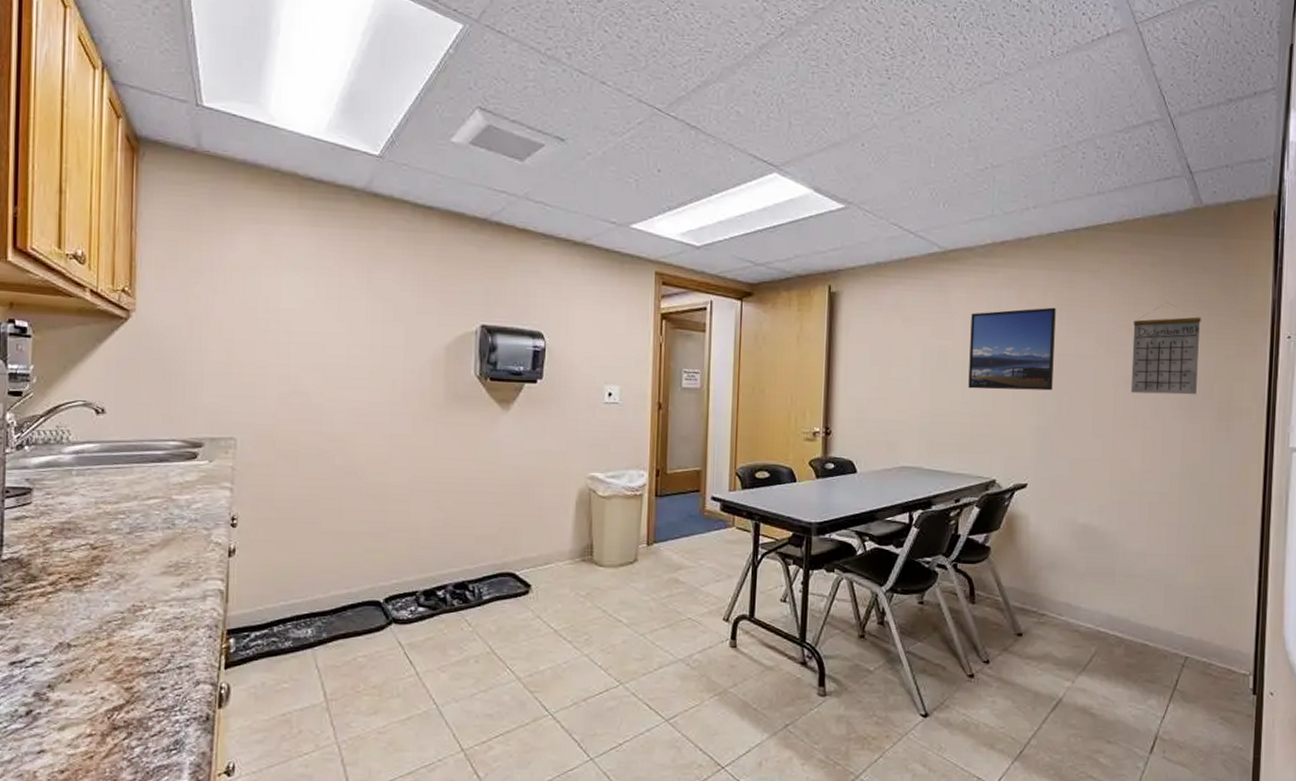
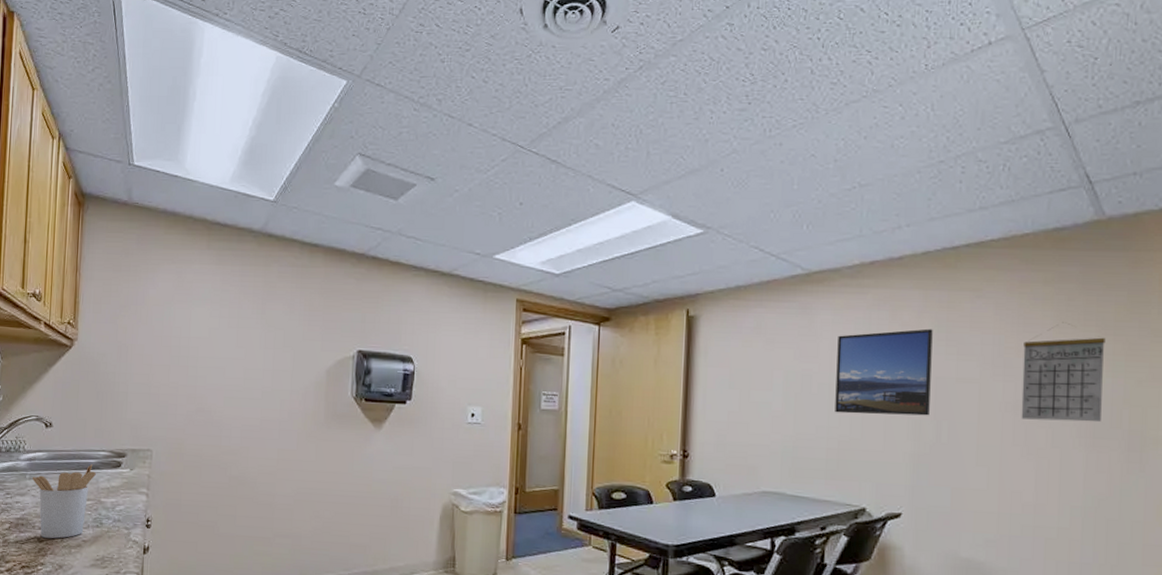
utensil holder: none [81,456,165,544] -> present [32,464,96,539]

